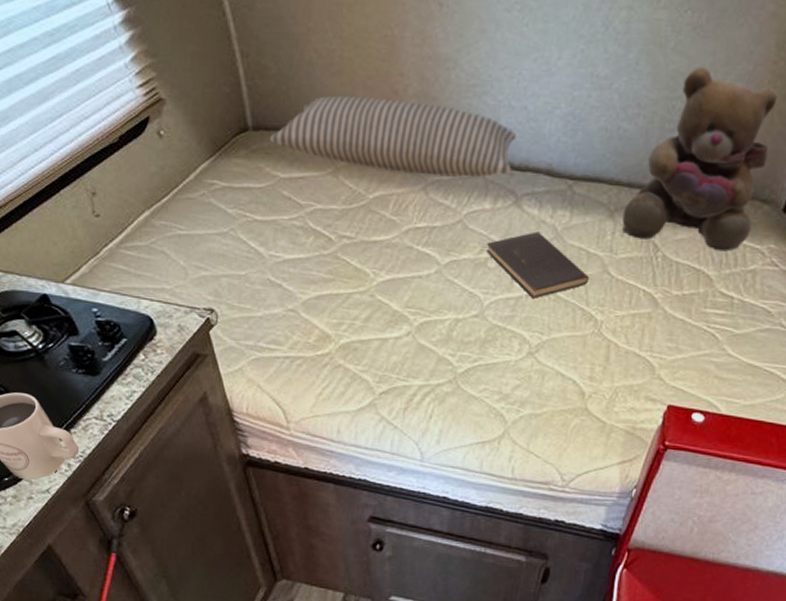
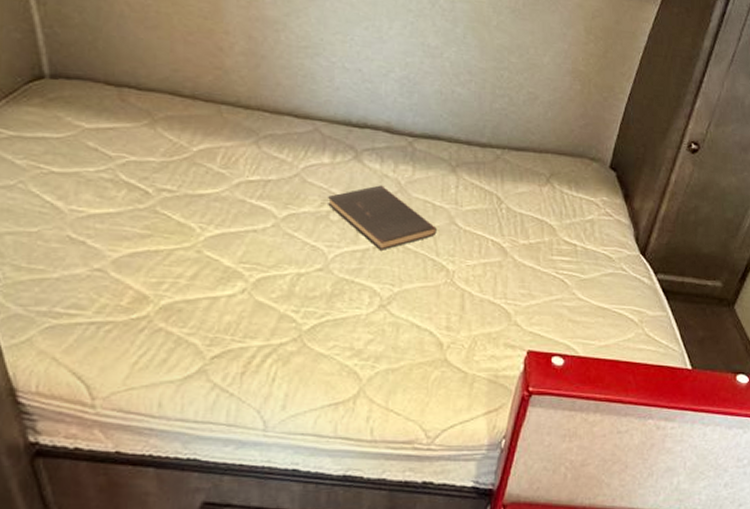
pillow: present [269,95,518,177] -> none [71,48,354,132]
teddy bear: present [622,67,777,252] -> none [464,43,591,204]

